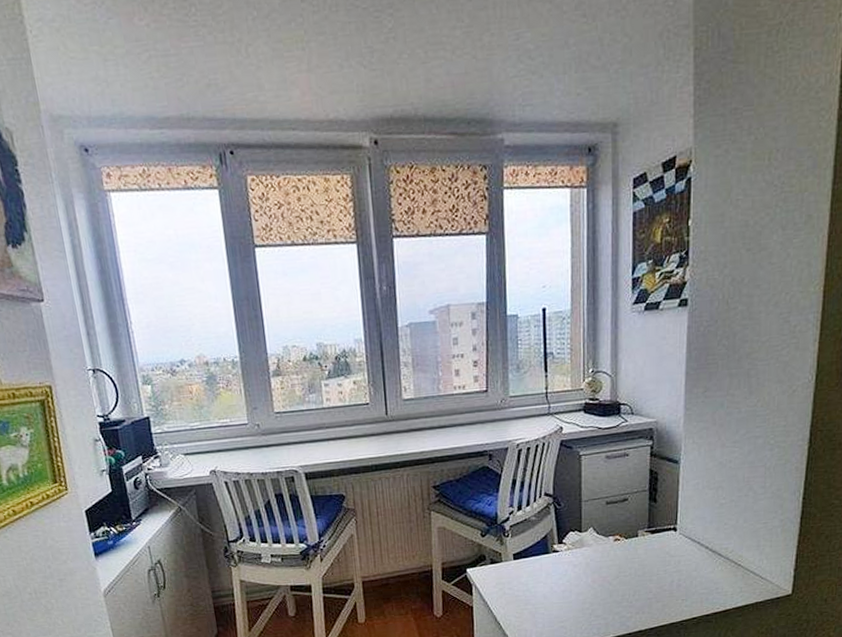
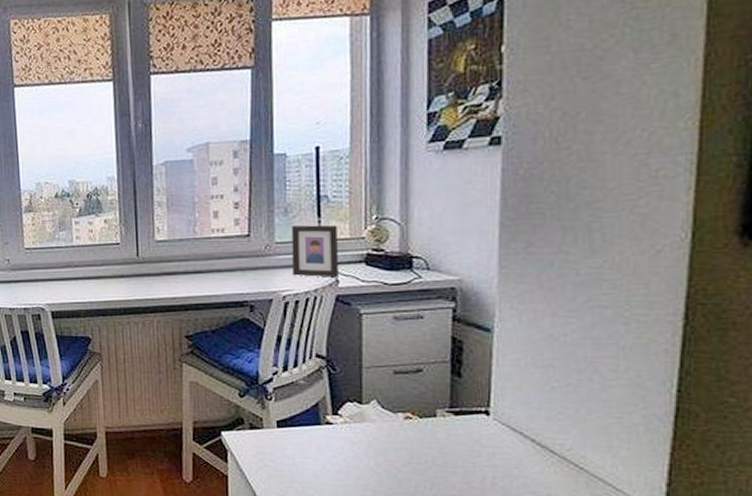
picture frame: none [523,379,562,426] -> present [291,225,339,278]

